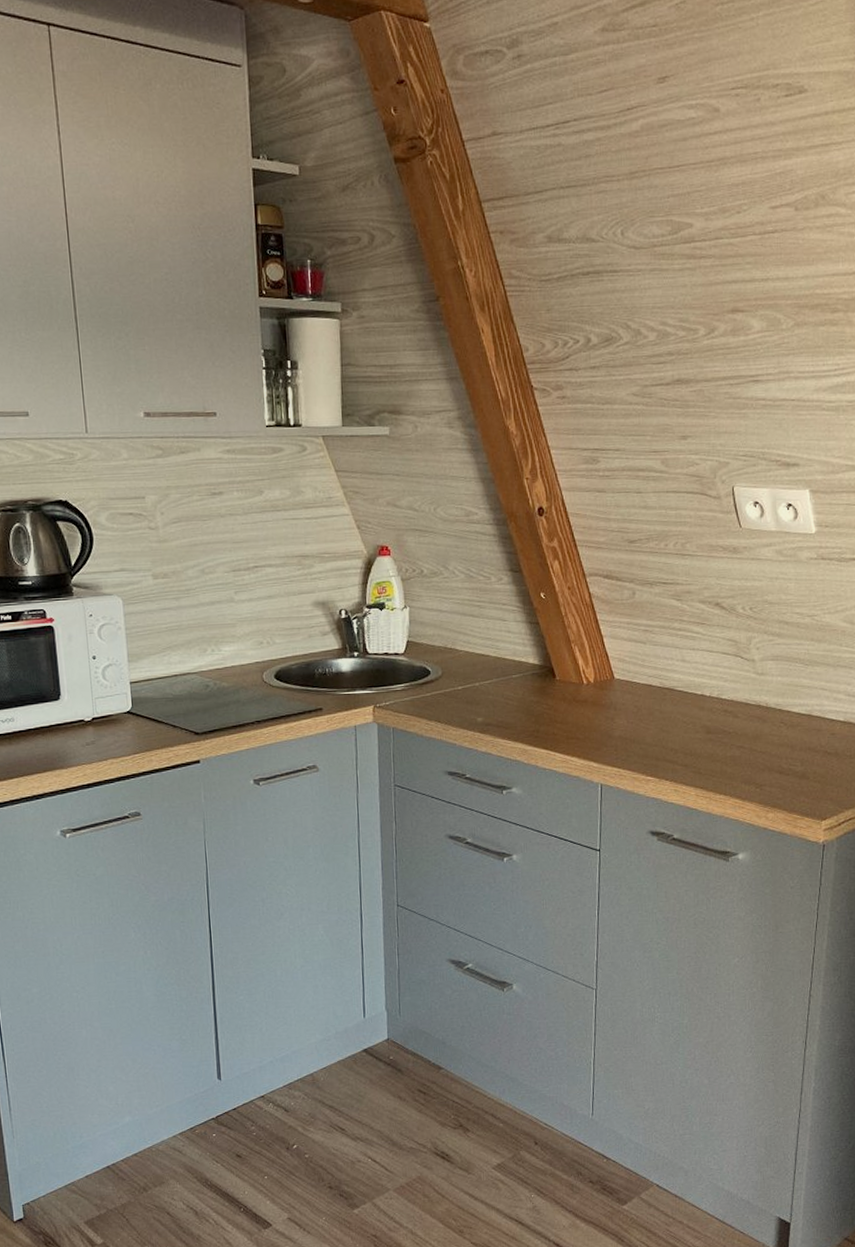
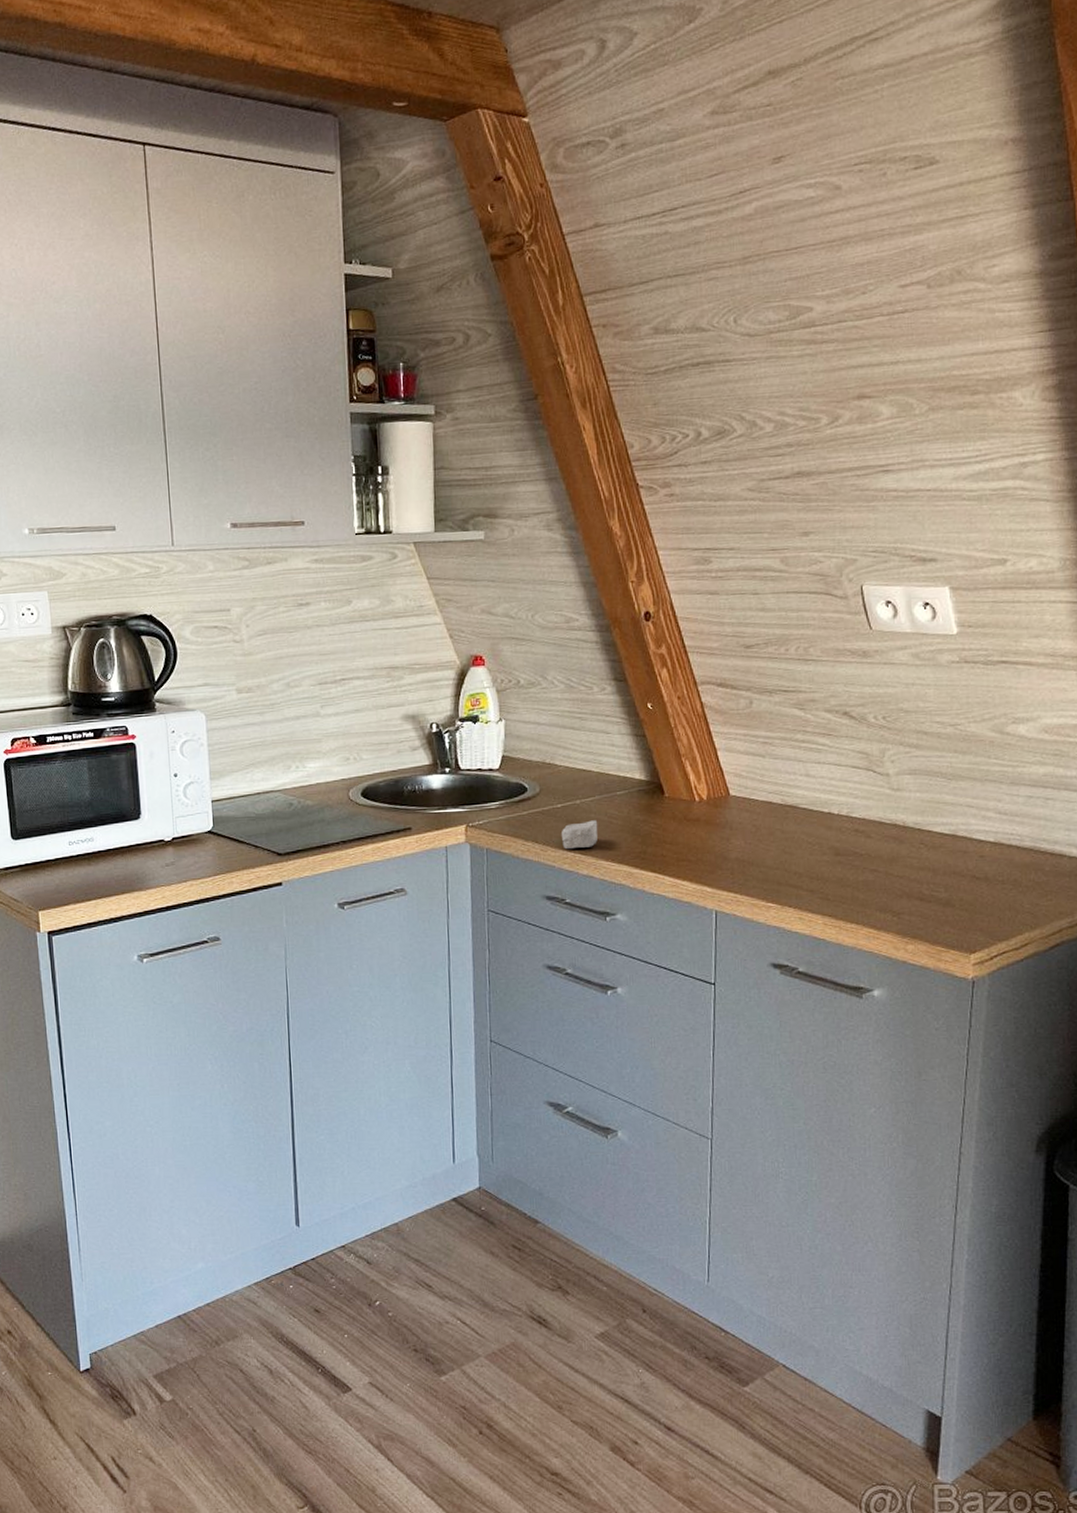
soap bar: none [462,701,496,728] -> present [562,820,598,848]

